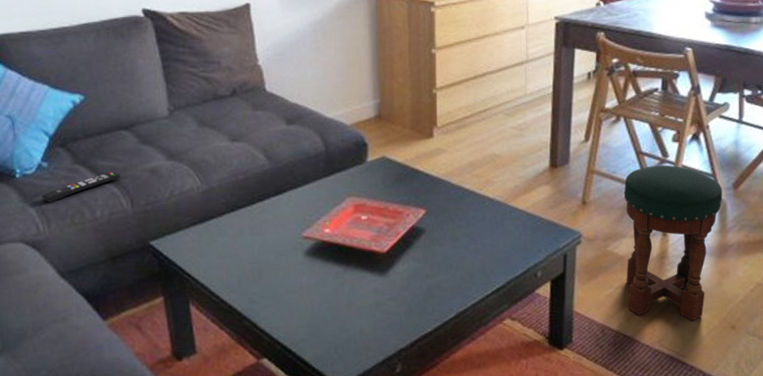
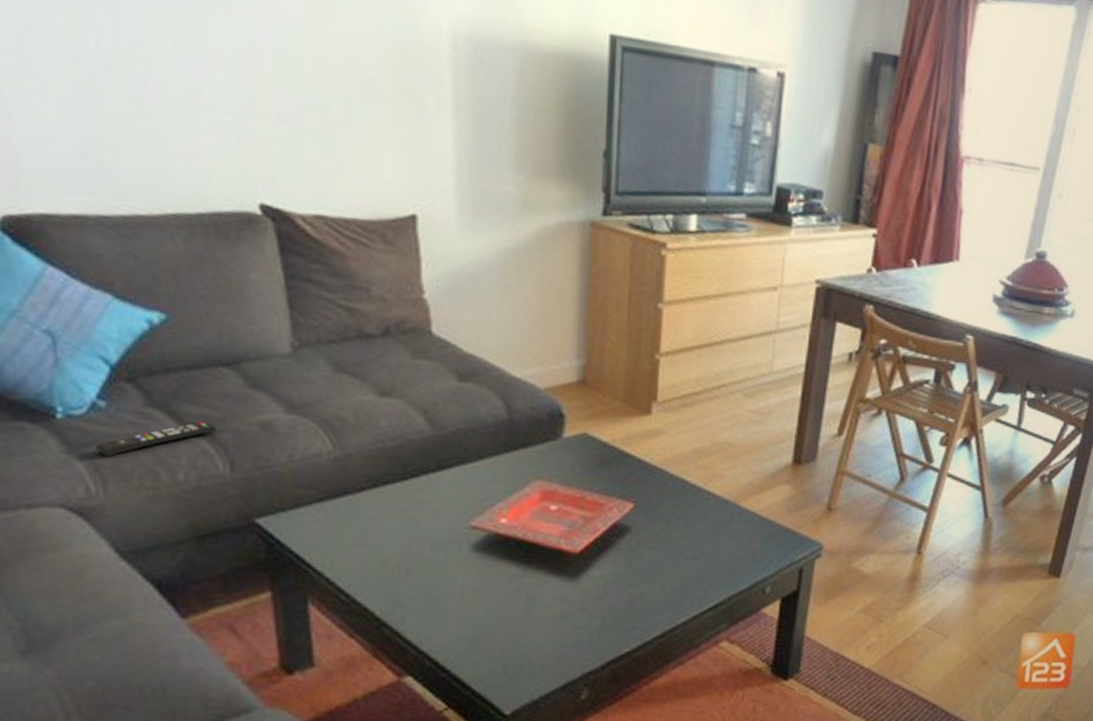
stool: present [623,165,723,321] -> none [868,471,990,654]

